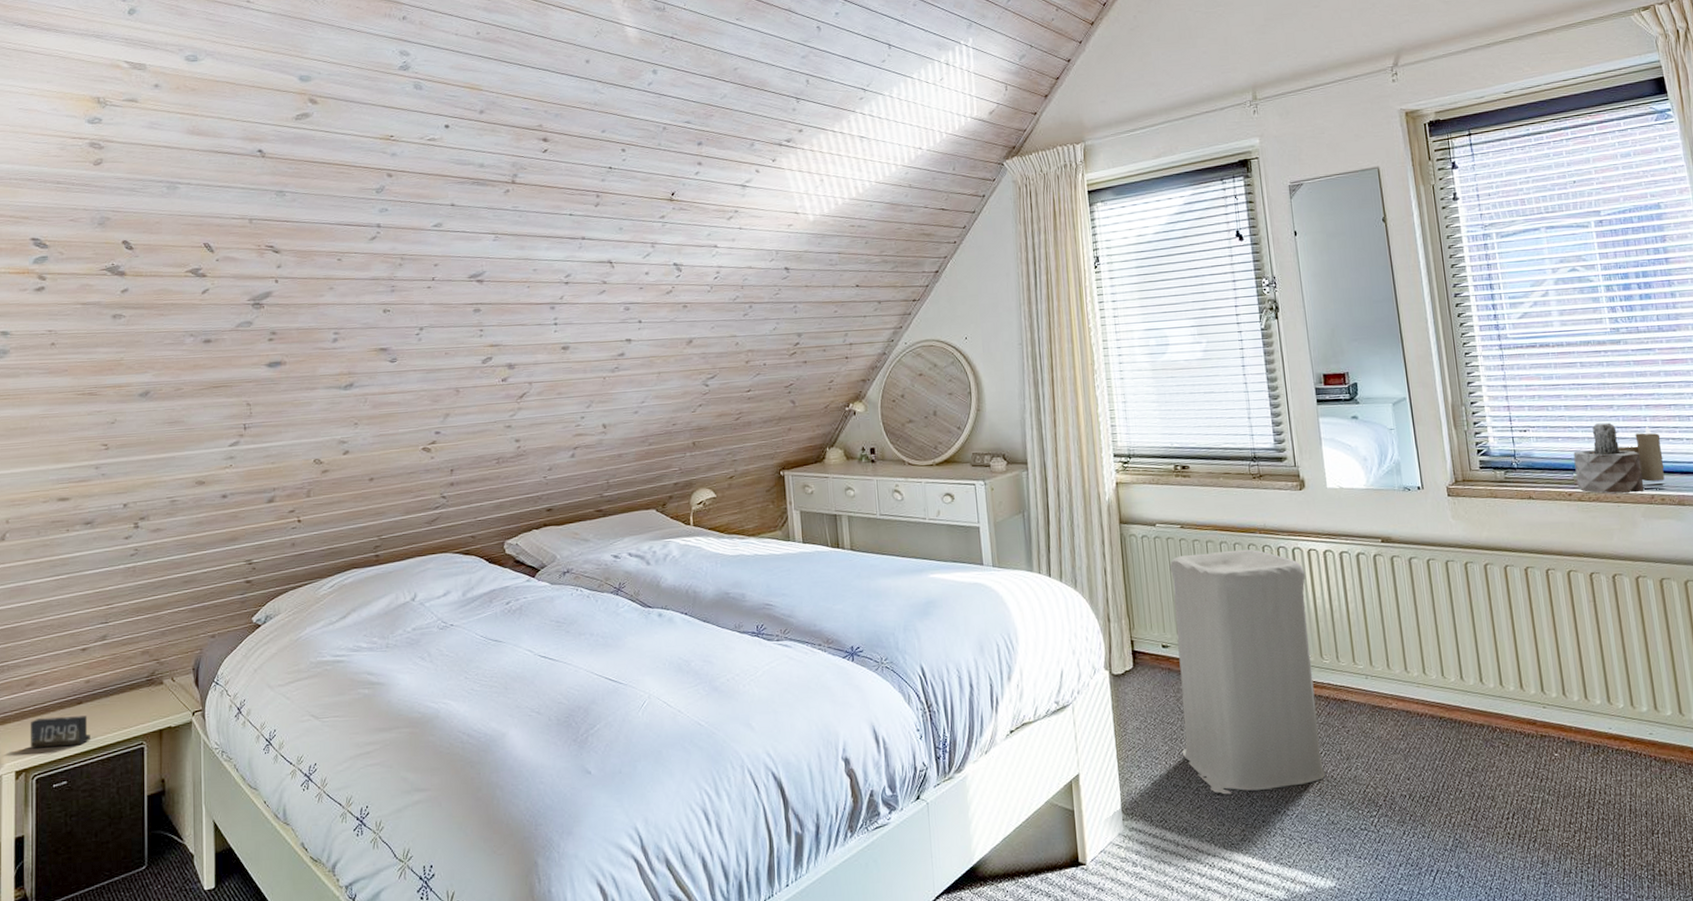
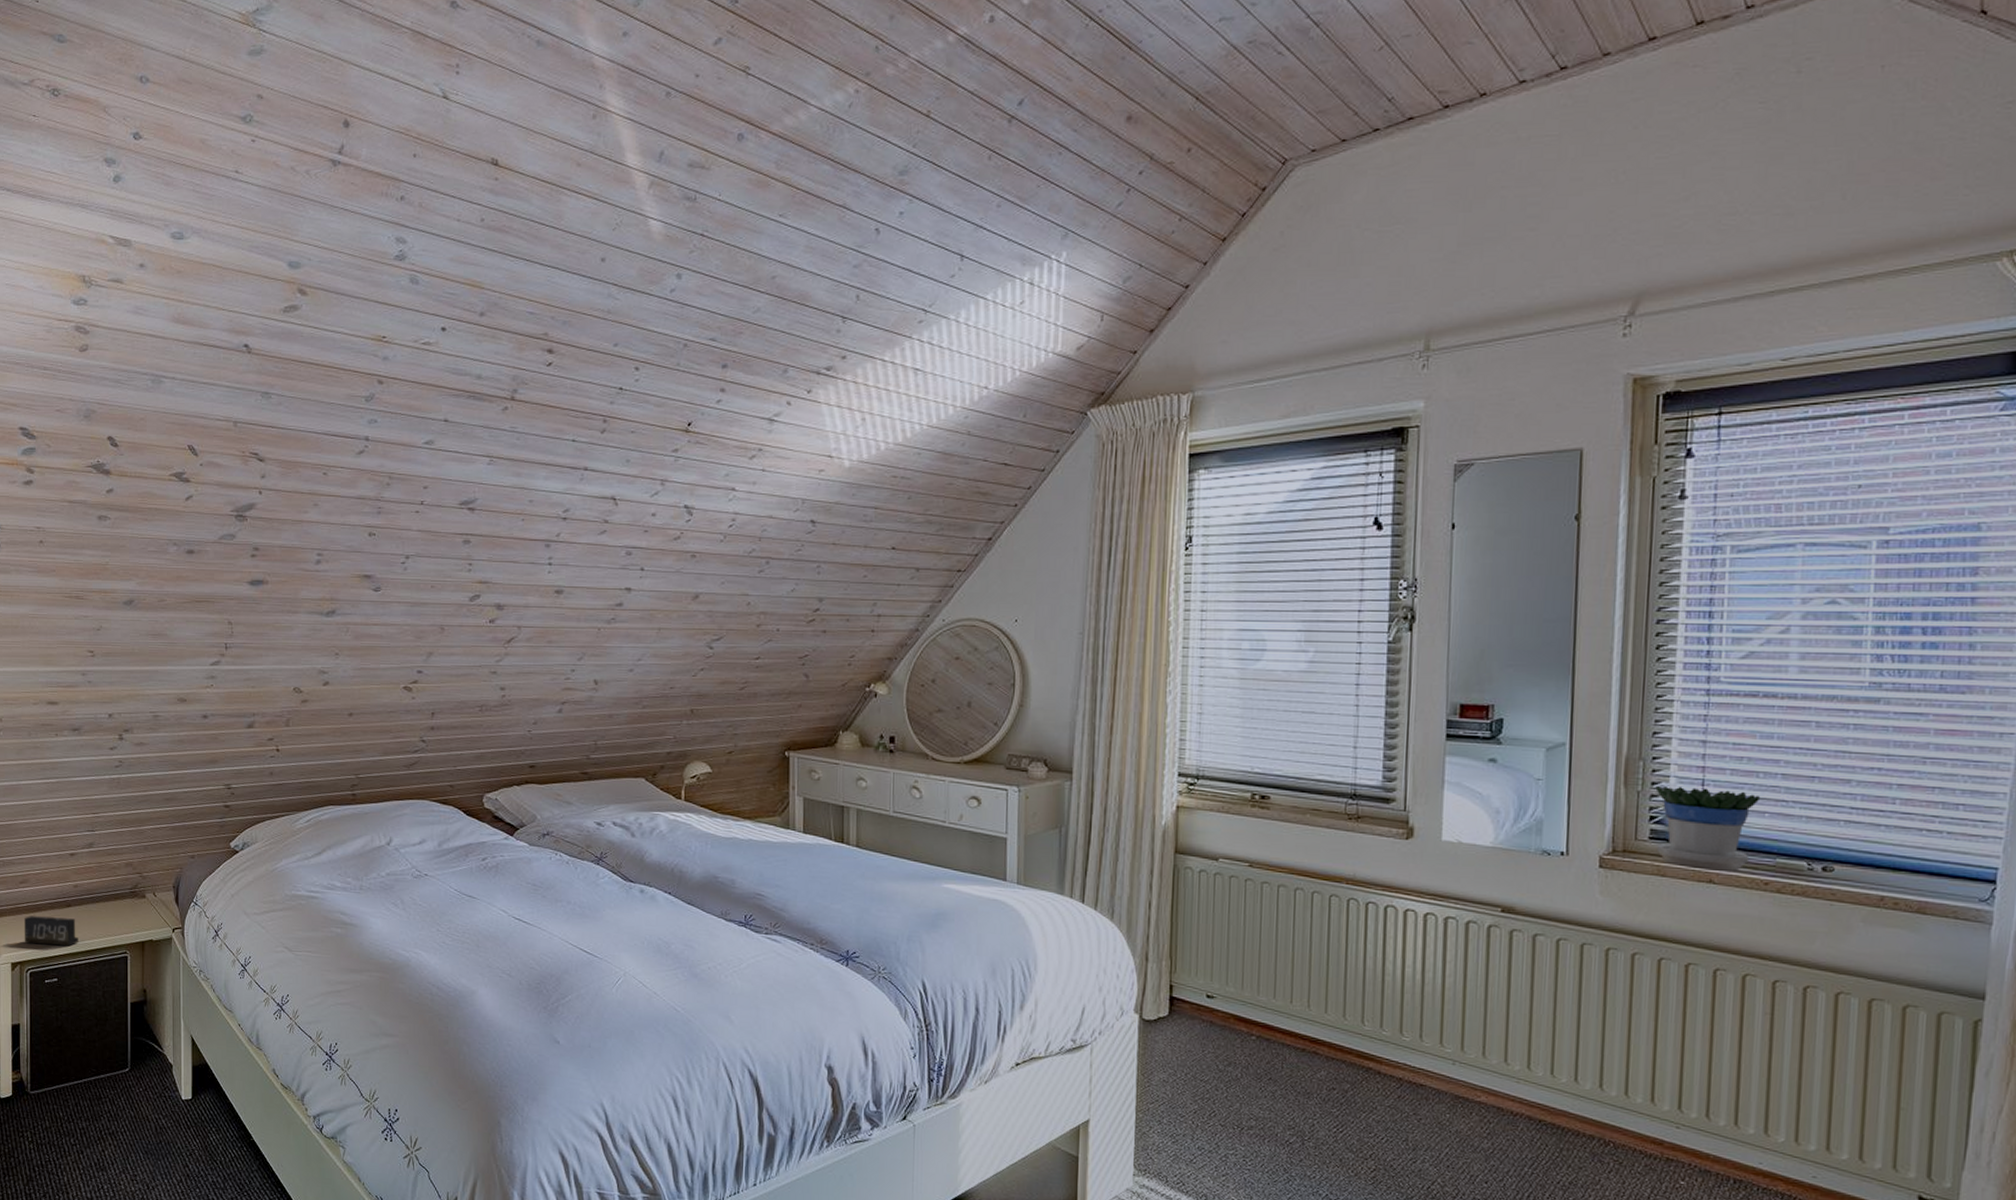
laundry basket: present [1169,549,1326,795] -> none [1214,897,1396,1170]
flowerpot: none [1477,422,1554,489] -> present [1655,786,1760,872]
succulent plant: present [1573,422,1645,494] -> none [1778,800,1876,892]
candle: present [1618,426,1665,482] -> none [1846,811,1911,881]

